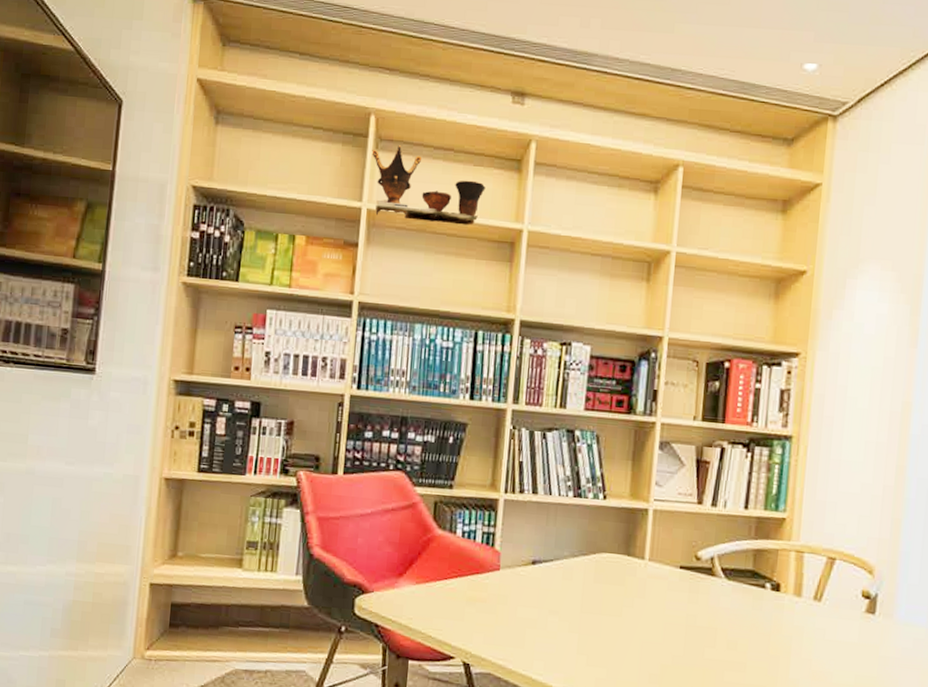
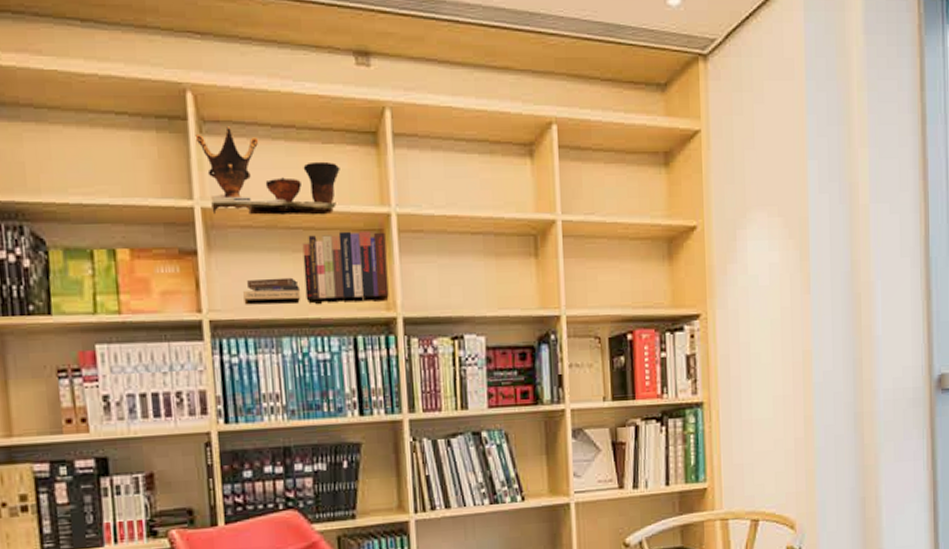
books: none [389,272,437,298] -> present [243,277,301,305]
books: none [440,240,516,305] -> present [302,231,389,305]

